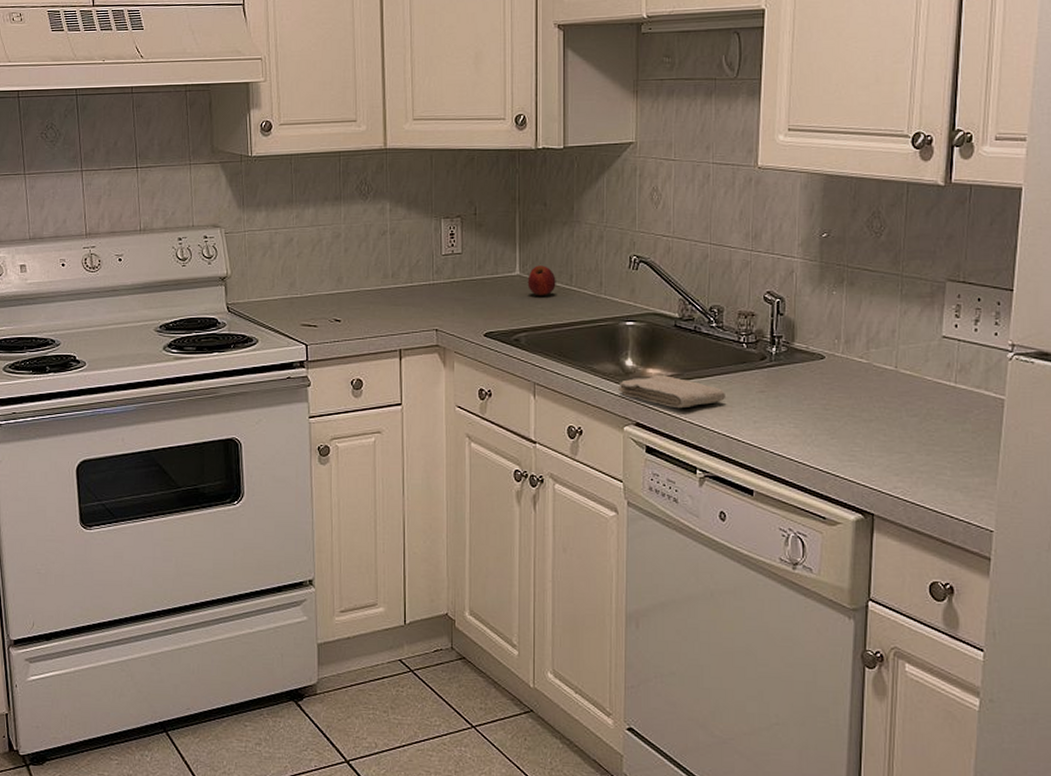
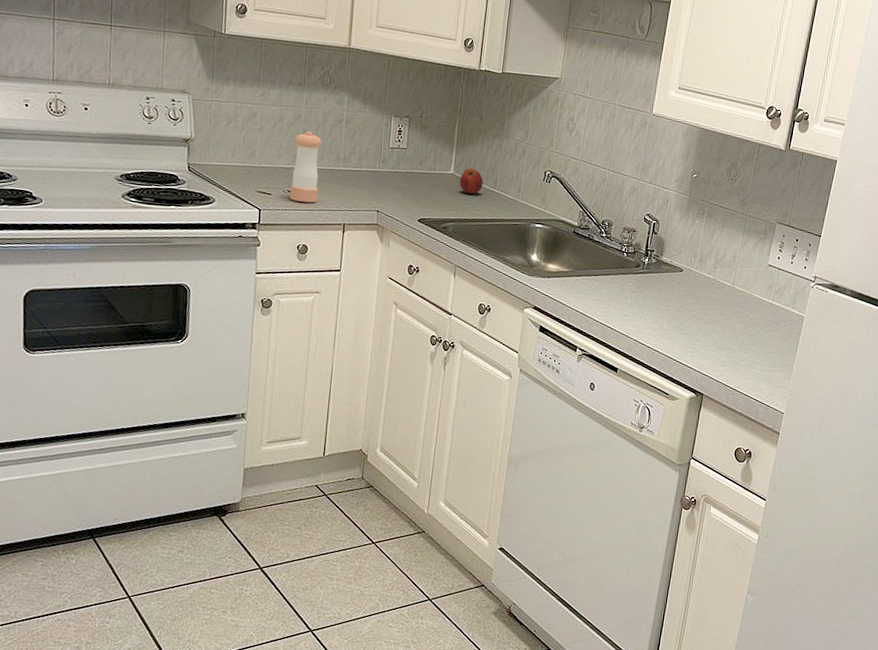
pepper shaker: none [336,249,367,330] -> present [289,131,322,203]
washcloth: present [618,375,727,409] -> none [523,270,607,299]

